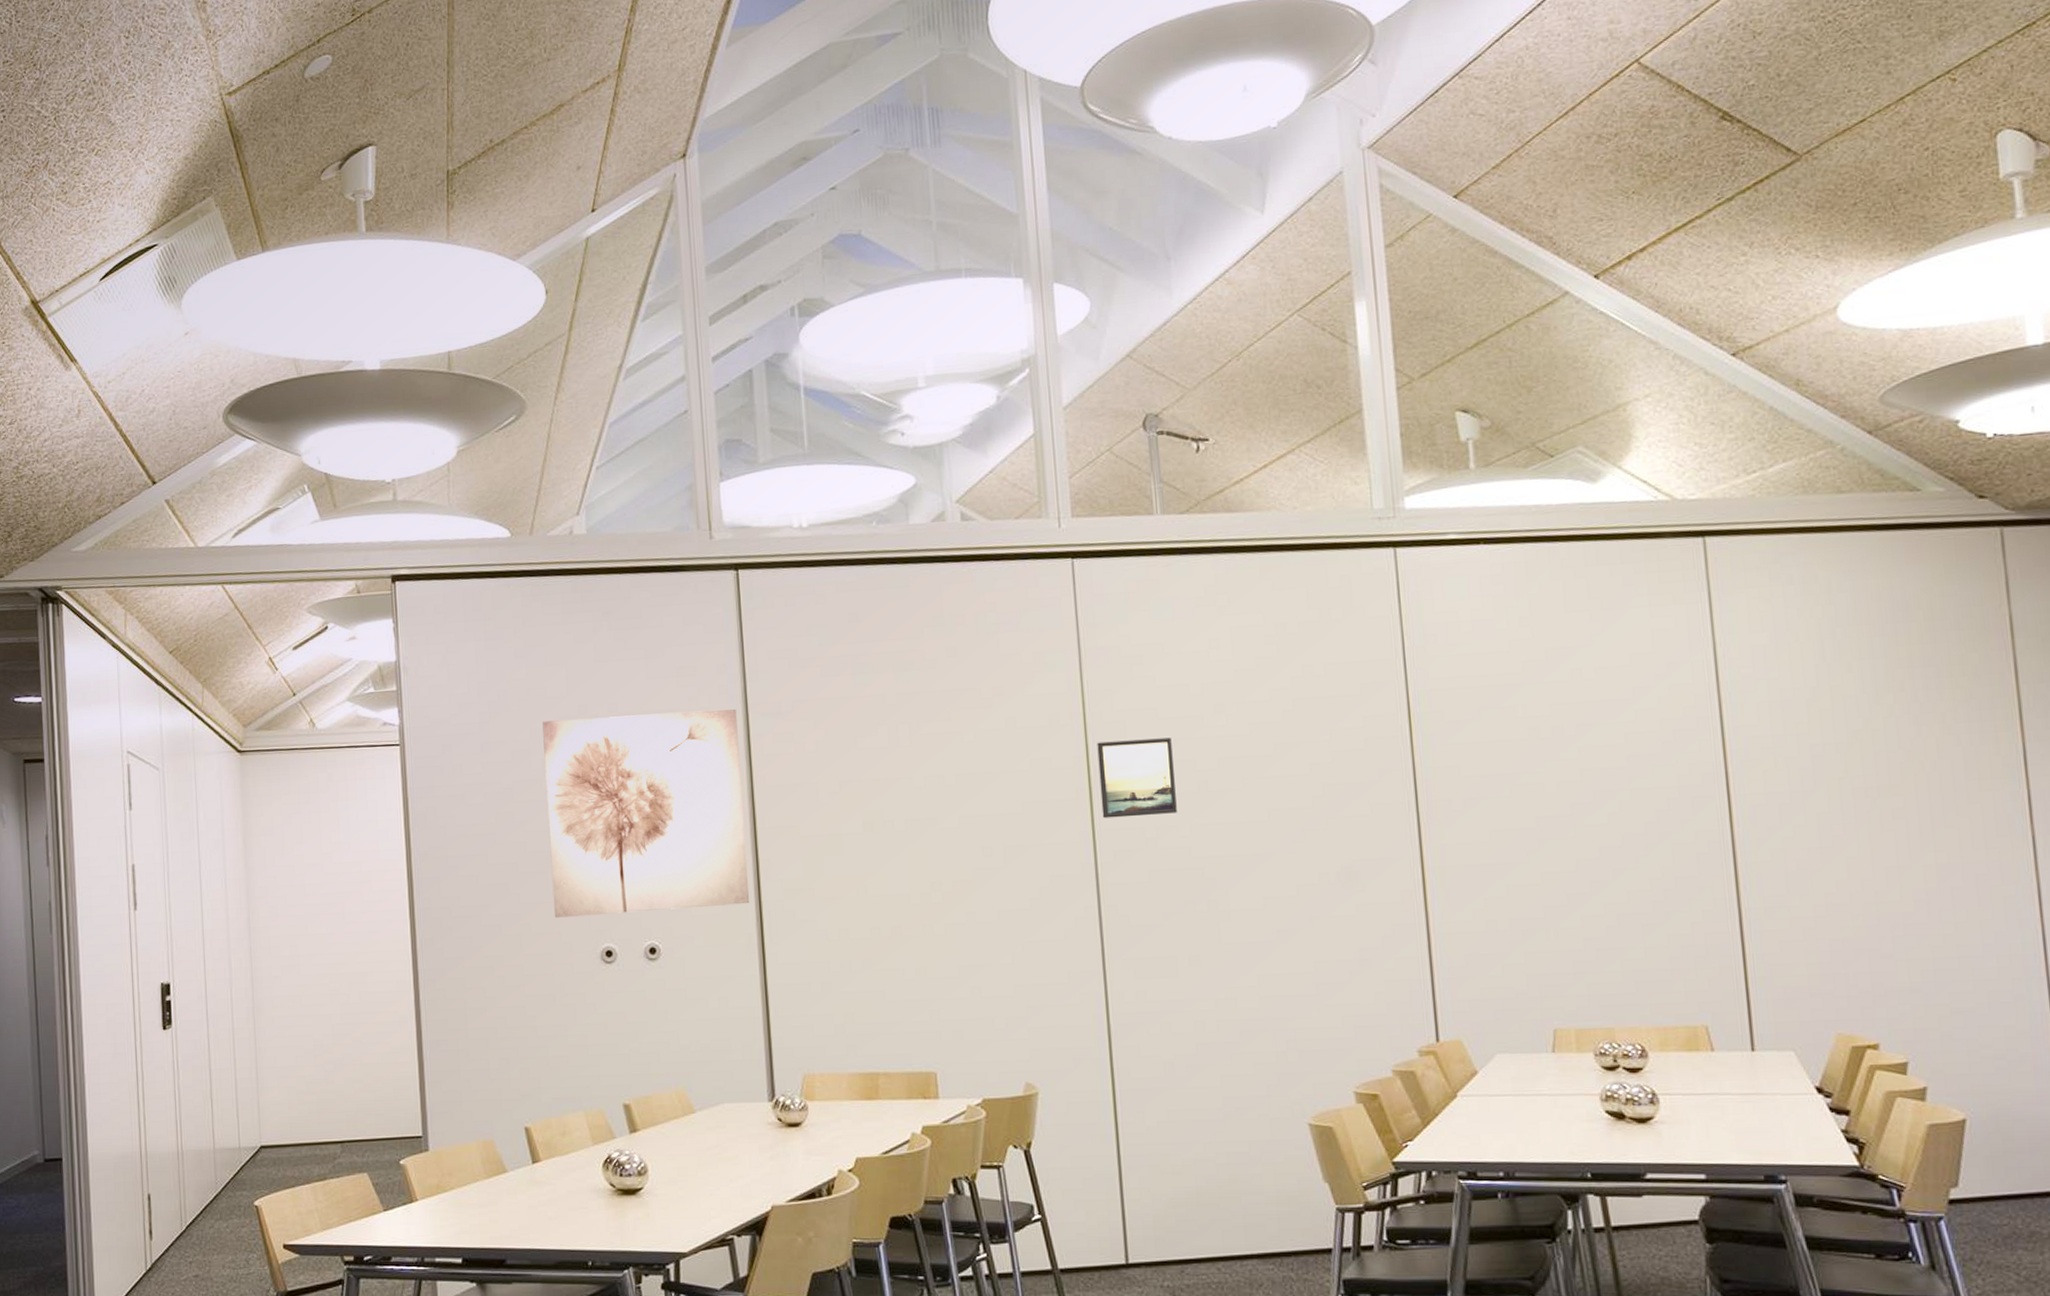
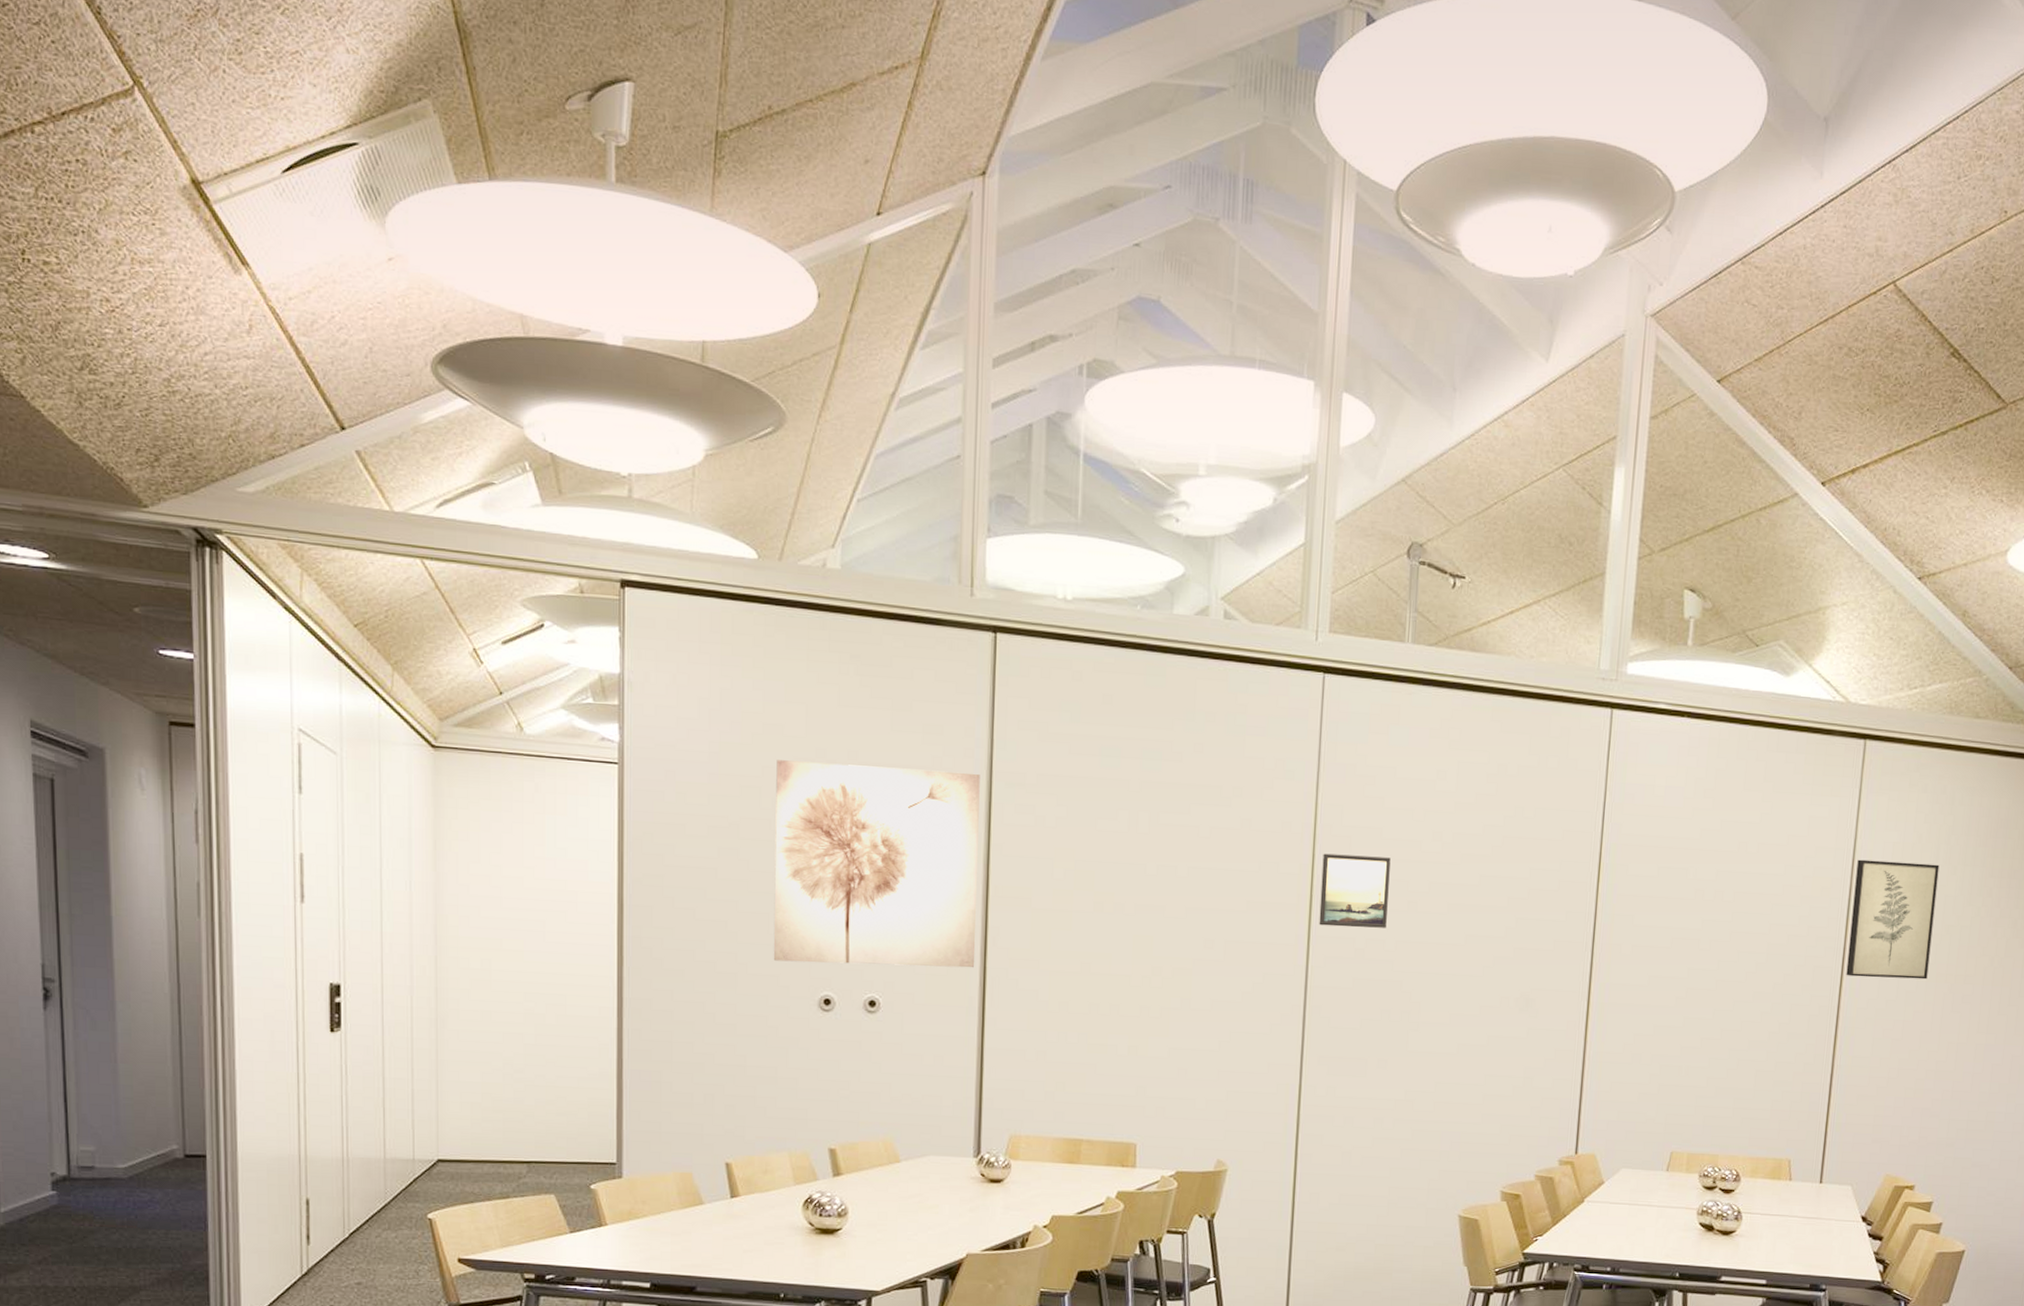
wall art: none [1722,663,1841,804] -> present [1846,859,1940,980]

